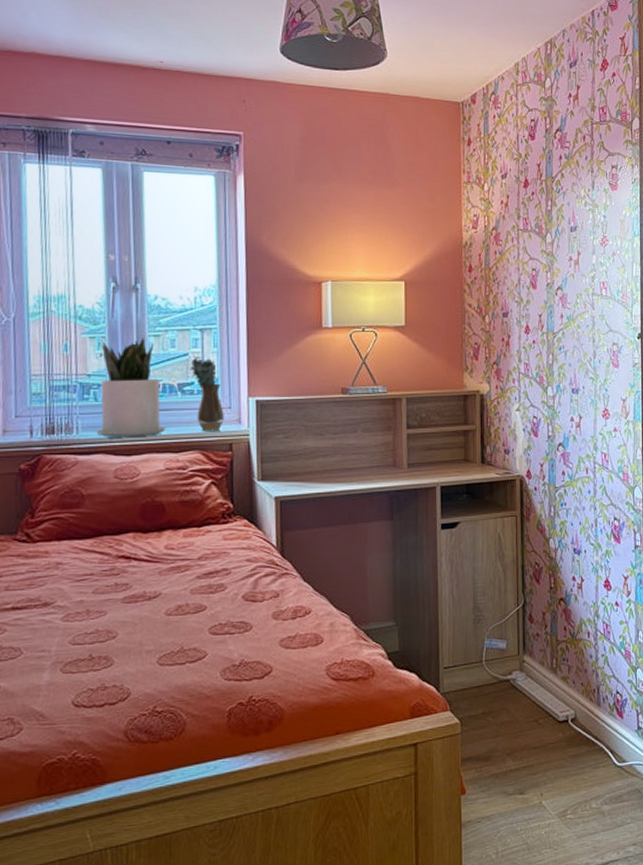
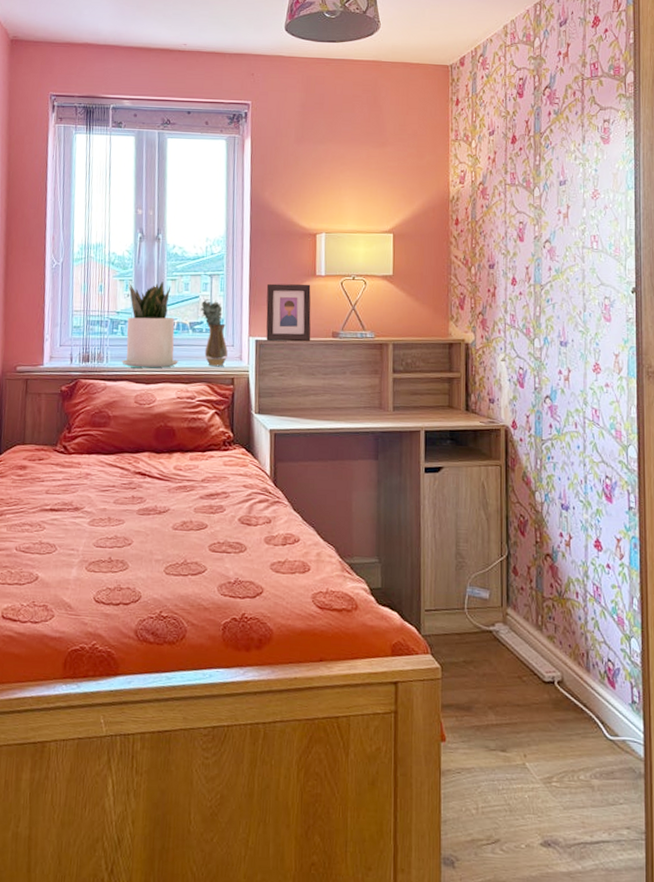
picture frame: none [267,337,318,401] -> present [266,283,311,342]

